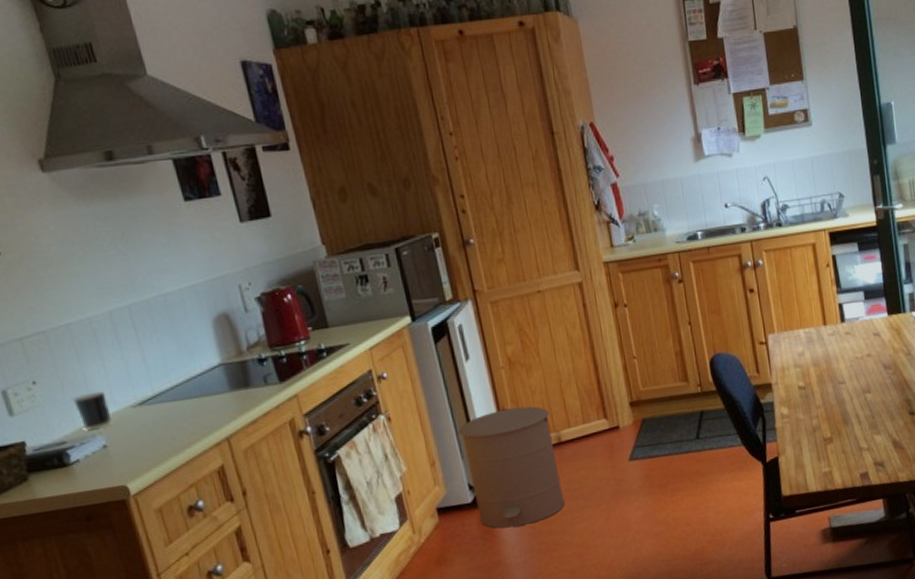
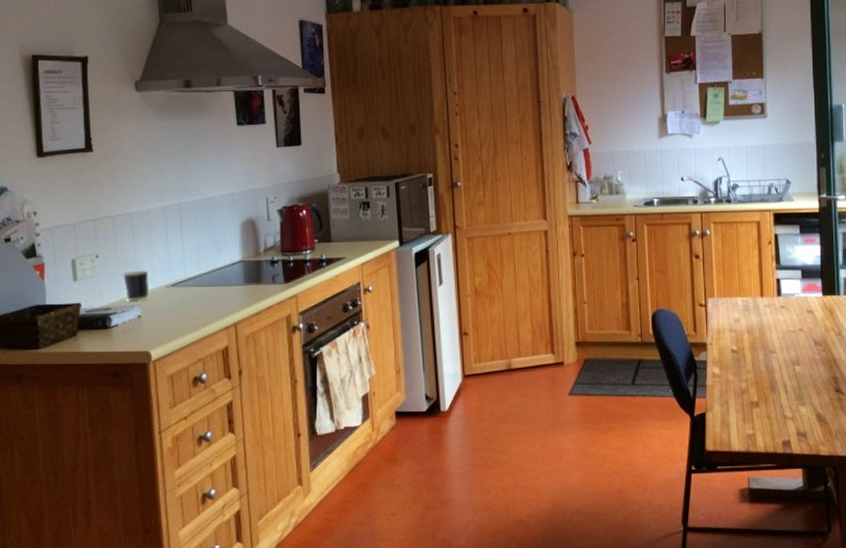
trash can: present [458,406,565,528] -> none [424,332,507,439]

